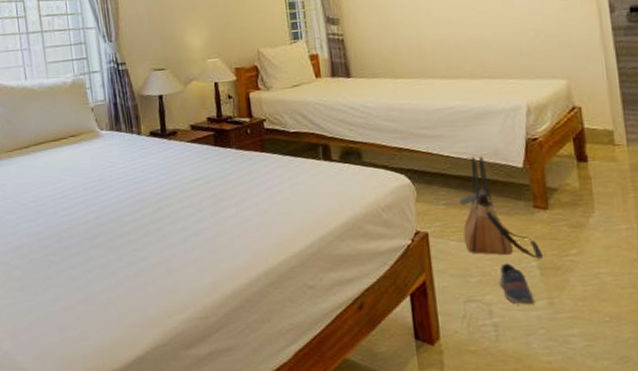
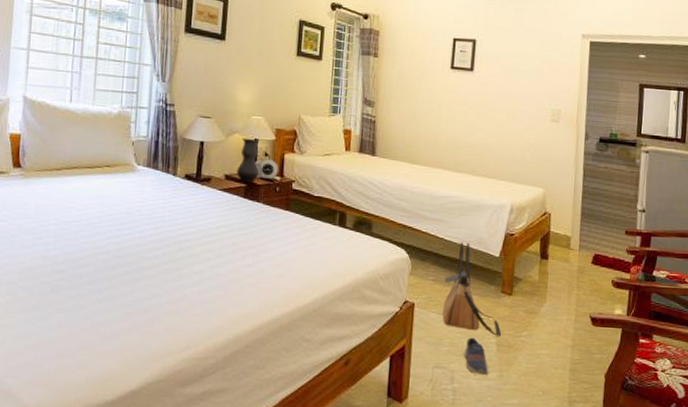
vase: none [200,82,225,130] -> present [236,138,260,183]
alarm clock: none [220,100,247,125] -> present [255,158,280,181]

